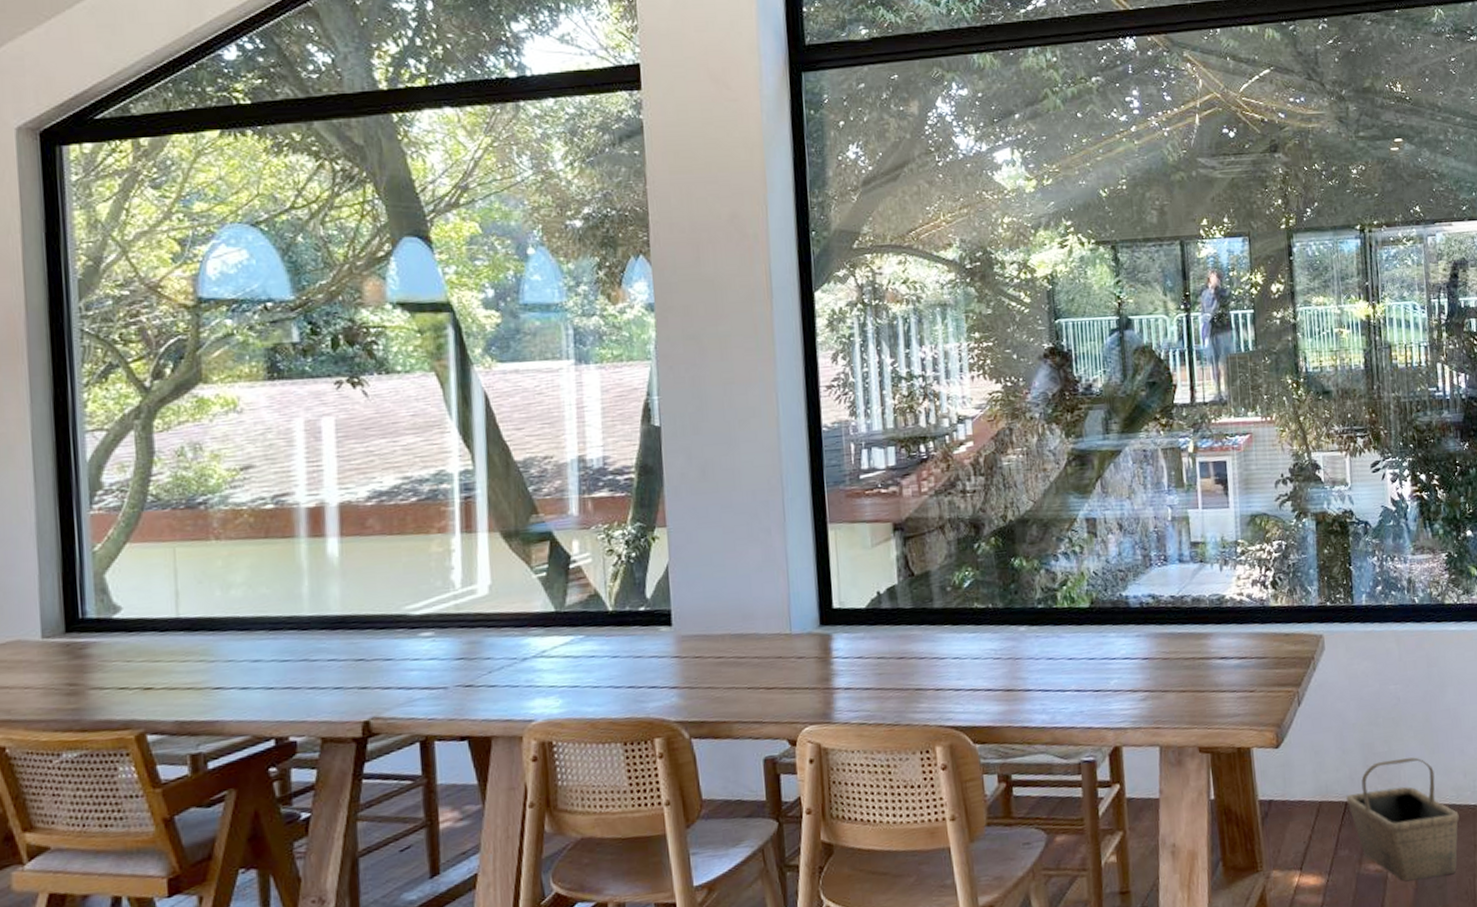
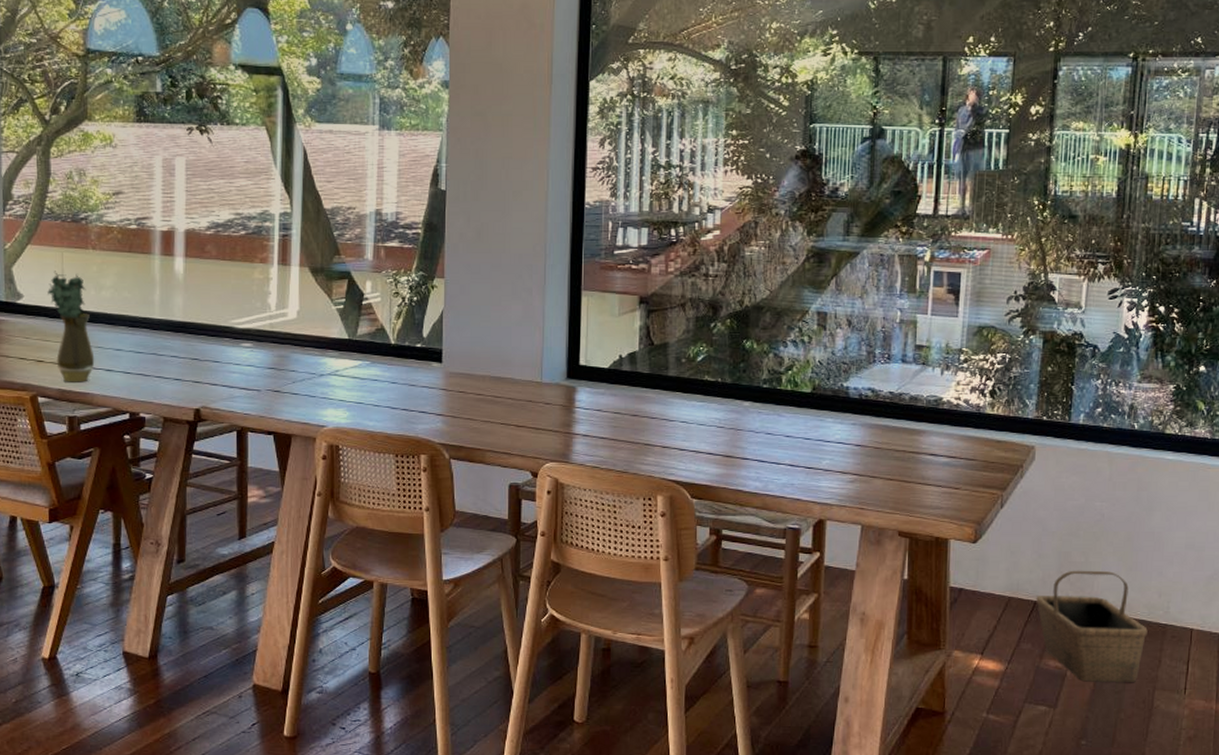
vase: none [155,571,225,711] -> present [48,271,95,382]

